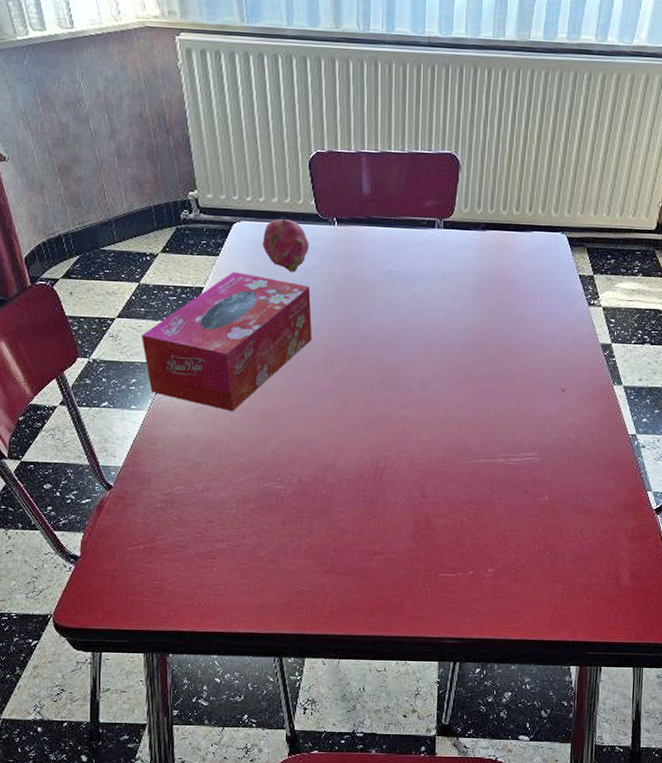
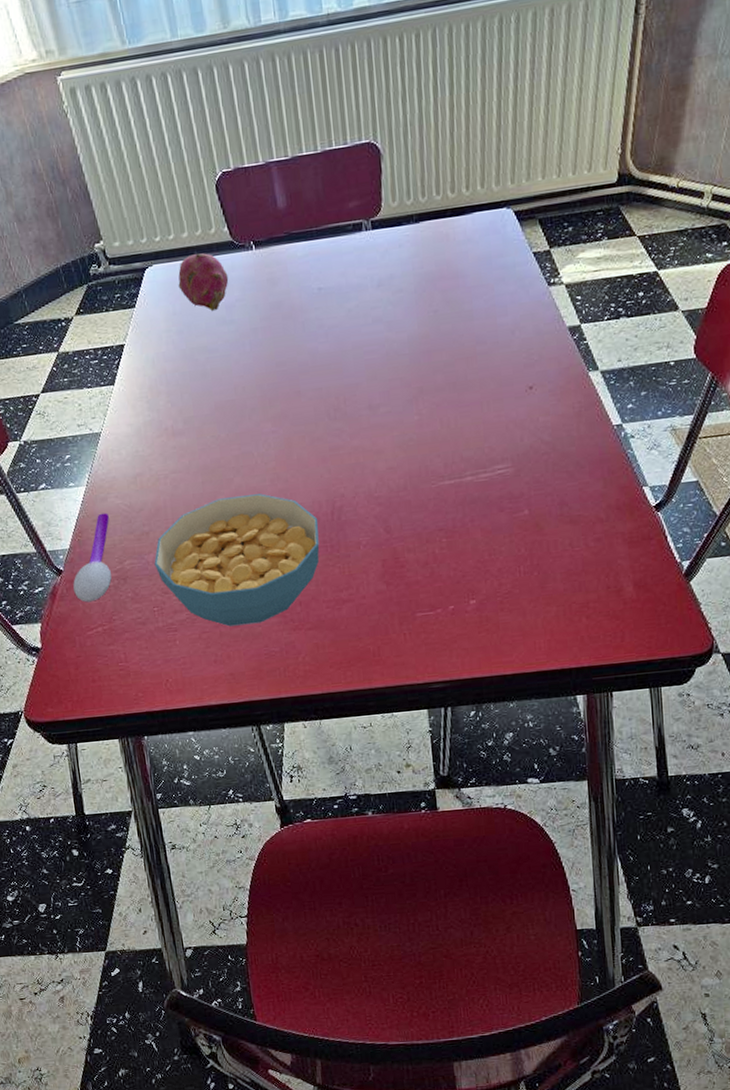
spoon: none [121,438,165,520] -> present [73,513,112,602]
tissue box: present [141,271,312,412] -> none [68,321,246,473]
cereal bowl: none [203,442,362,562] -> present [154,494,320,627]

